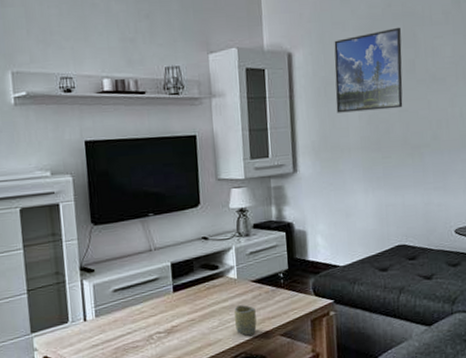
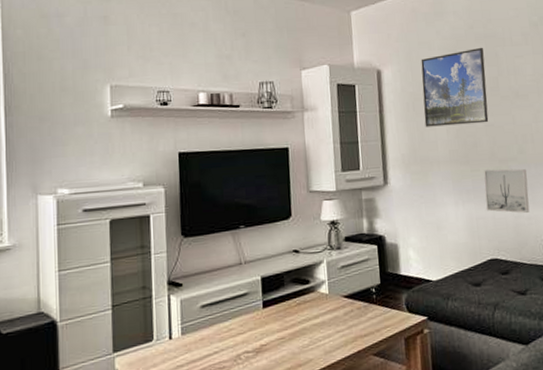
cup: present [234,305,257,336] -> none [325,322,349,355]
wall art: none [395,155,440,200] -> present [484,168,530,213]

